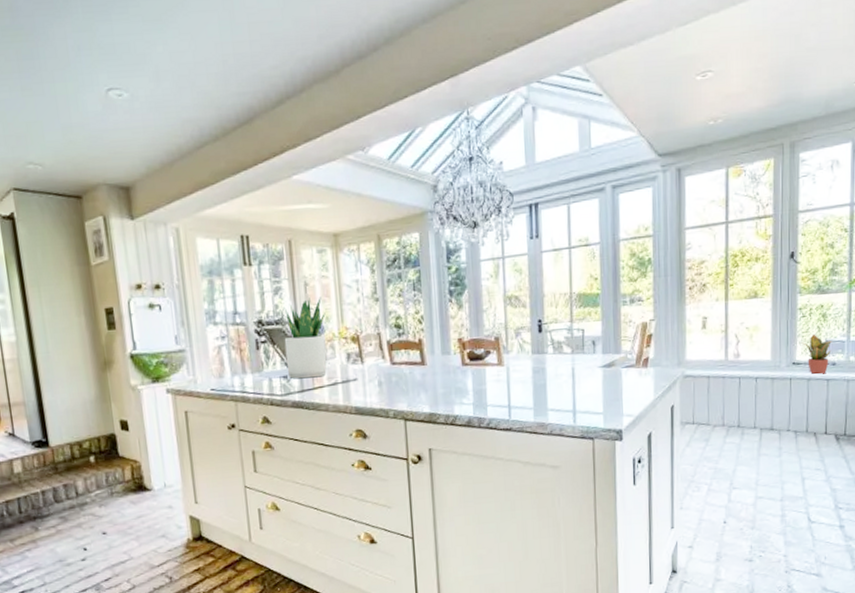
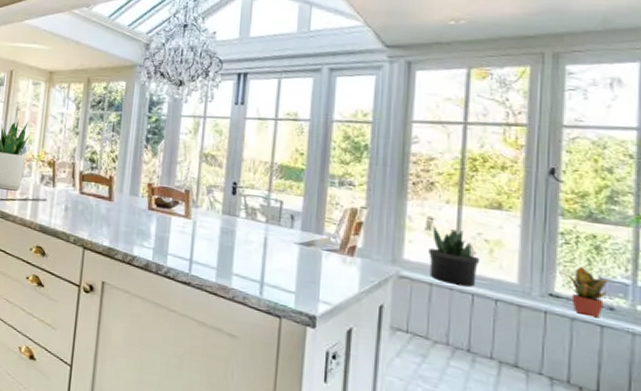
planter: none [705,324,744,374] -> present [428,226,480,288]

